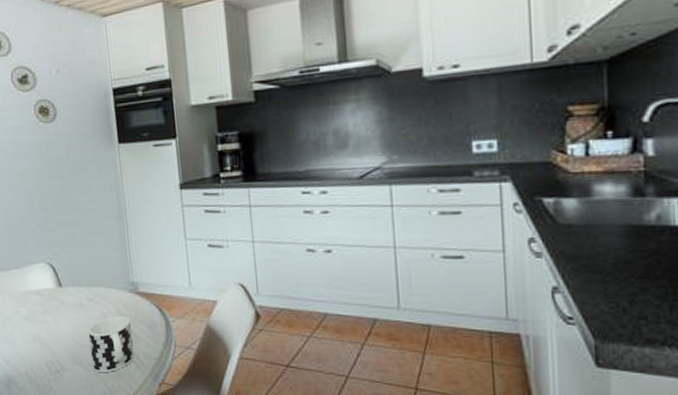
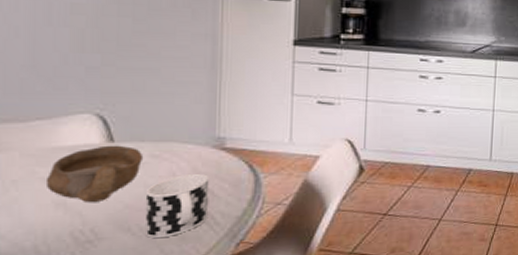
bowl: none [25,289,83,339] -> present [45,145,144,203]

